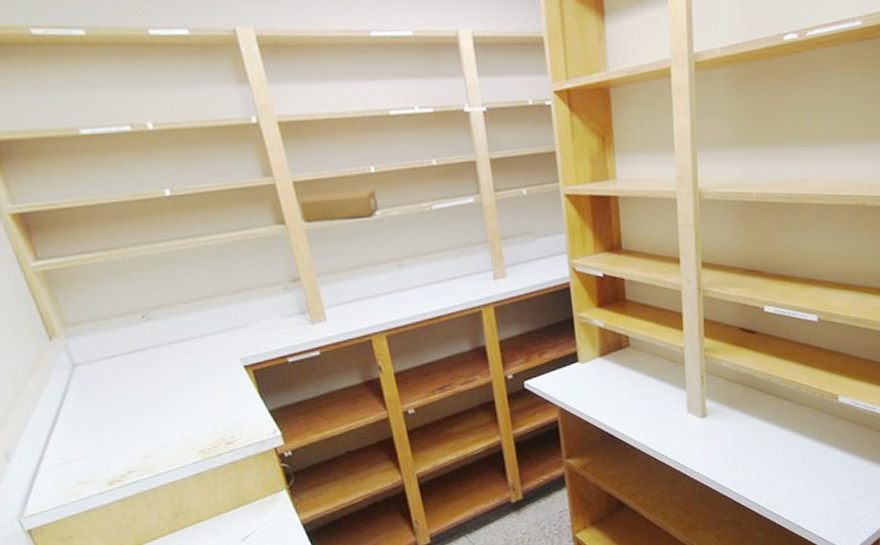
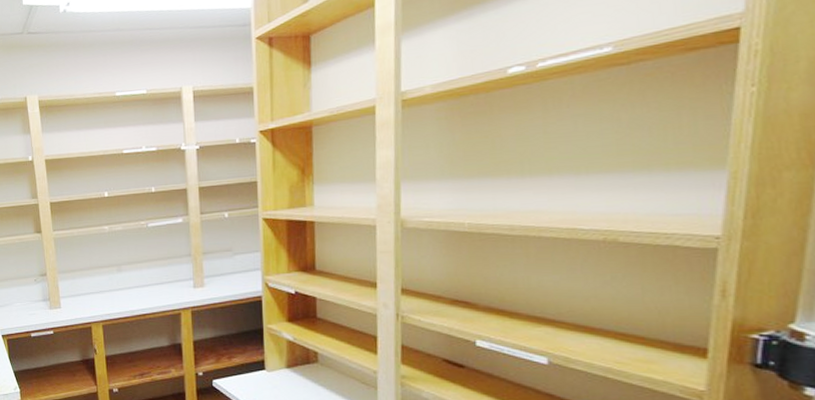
box: present [298,188,378,222] -> none [52,209,107,232]

